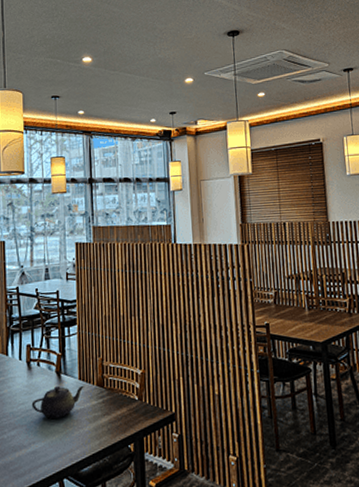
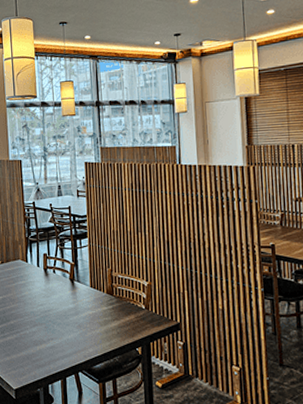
teapot: present [31,385,85,419] -> none [49,291,96,320]

